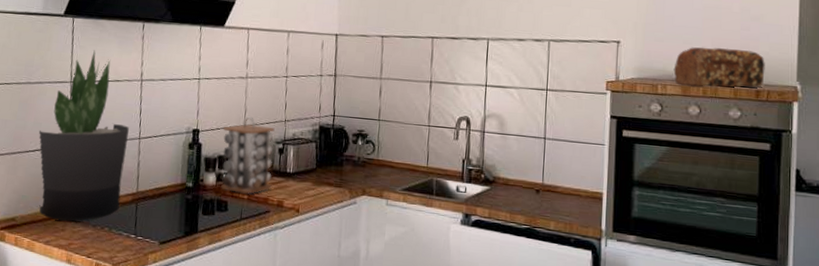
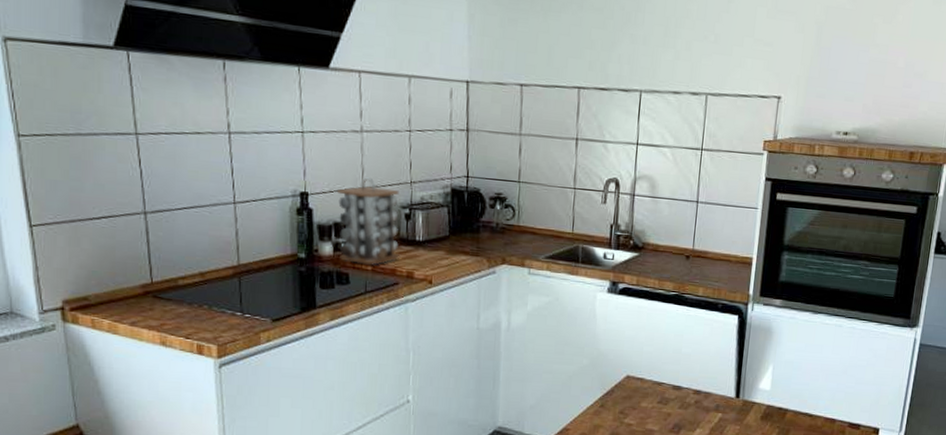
planter: present [38,50,129,222] -> none [102,93,220,299]
bread loaf: present [673,47,765,88] -> none [832,105,922,150]

